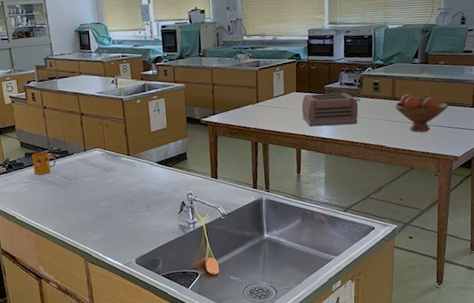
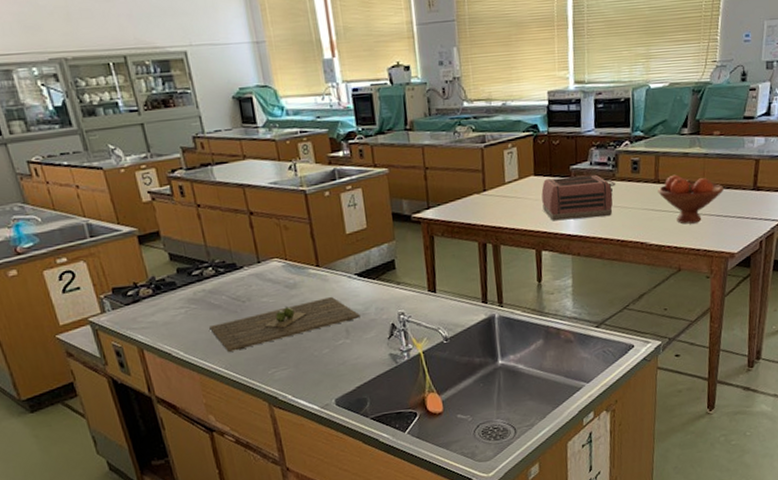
mug: present [31,151,57,175] -> none [186,265,221,298]
cutting board: none [45,178,159,218] -> present [209,296,361,352]

